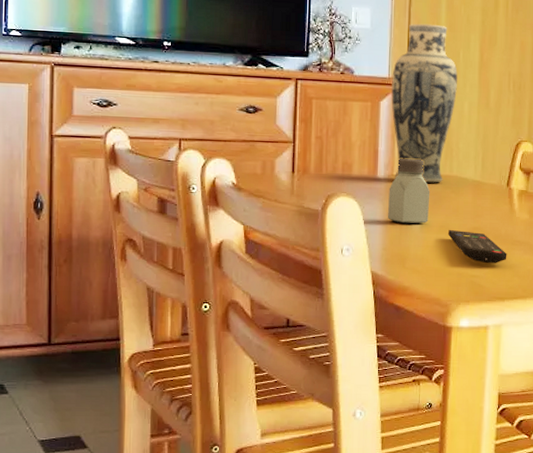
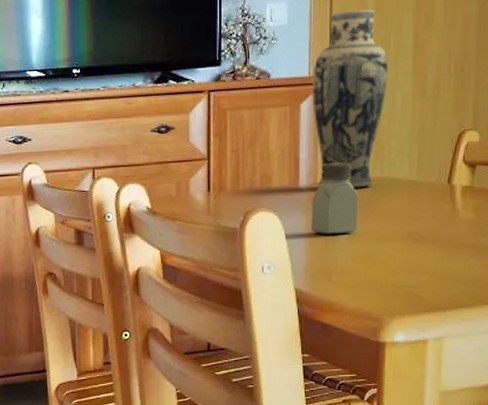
remote control: present [448,229,507,263] -> none [380,236,449,271]

